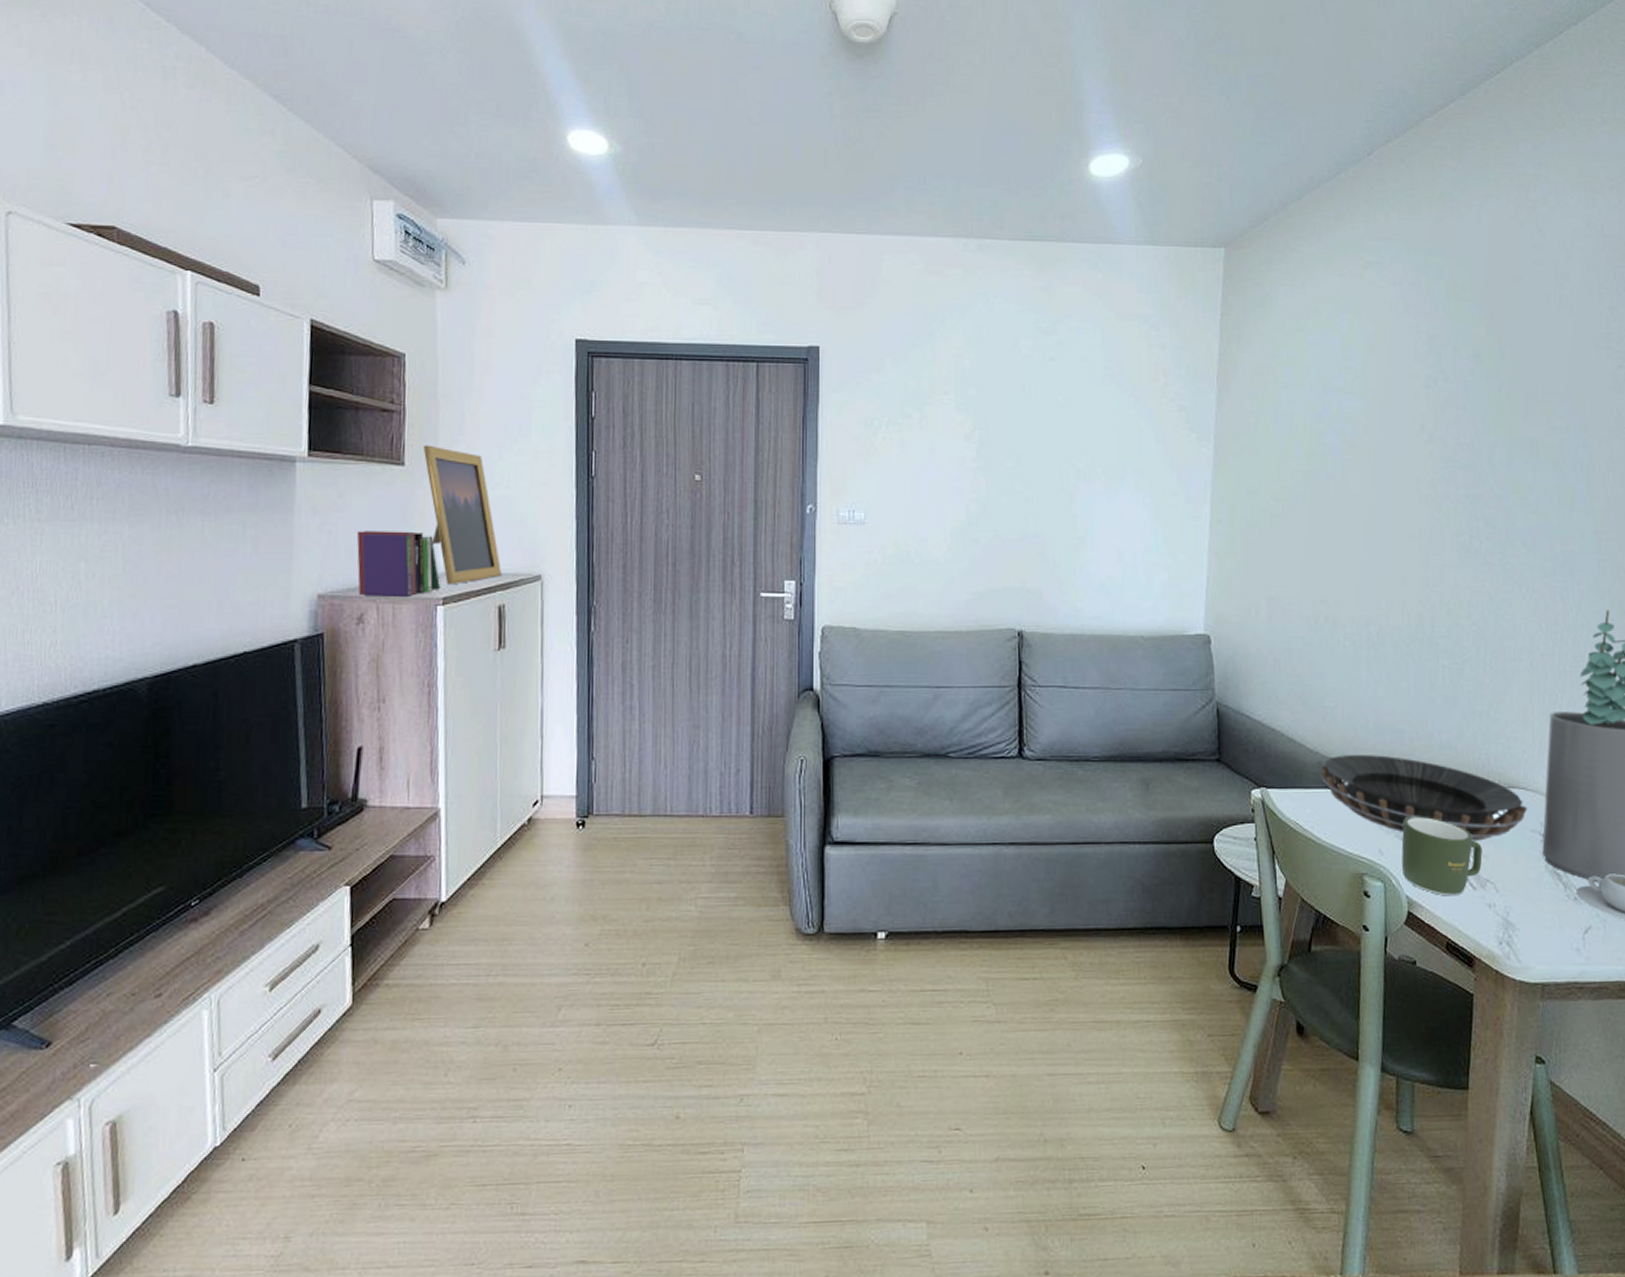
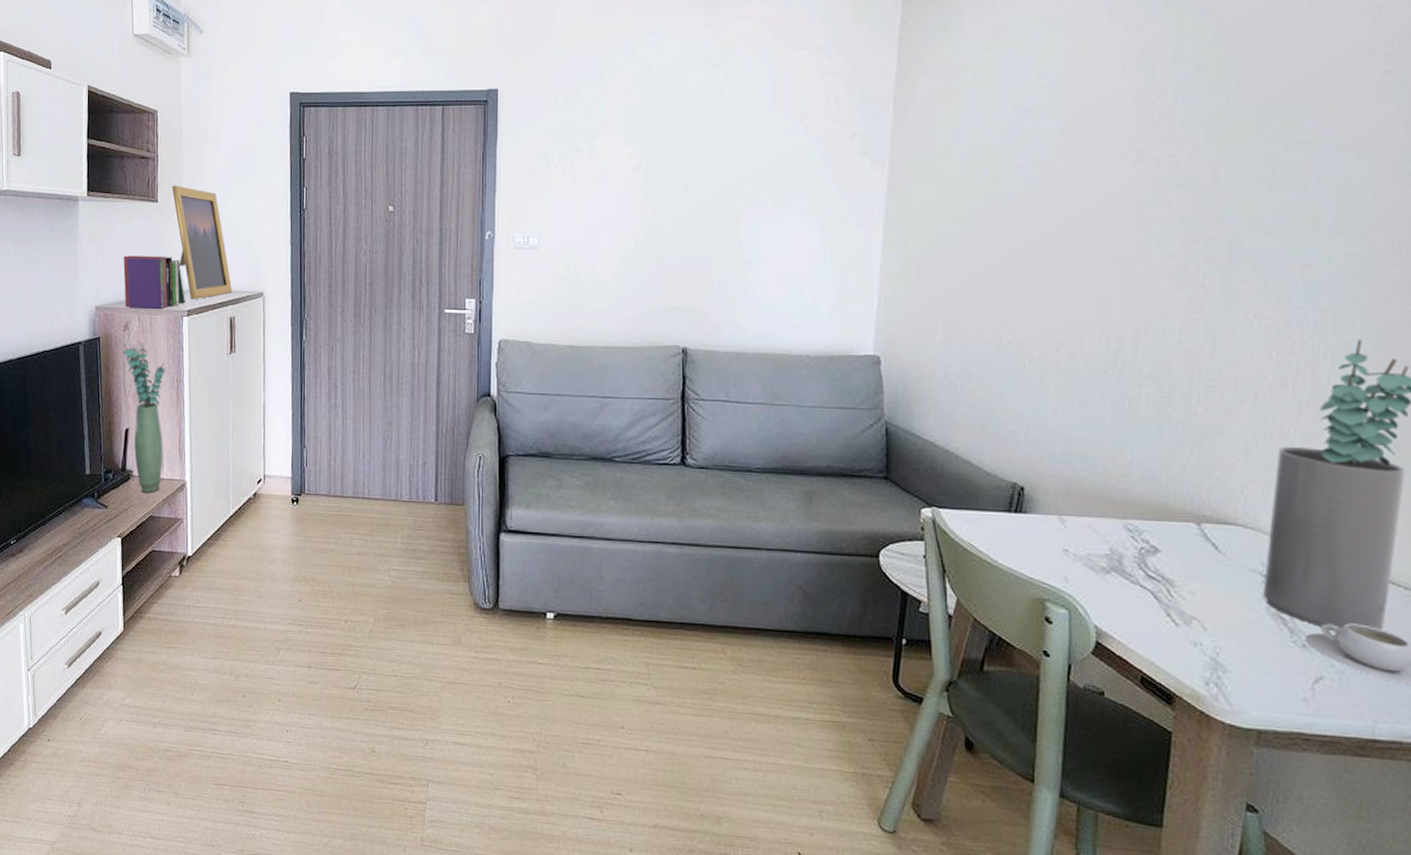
vase: none [354,638,413,828] -> present [122,342,165,494]
decorative bowl: present [1320,754,1528,841] -> none [999,479,1247,577]
mug: present [1401,816,1483,896] -> none [1090,546,1188,631]

